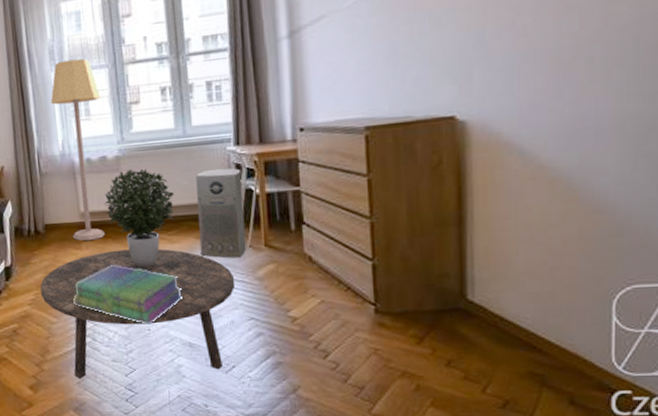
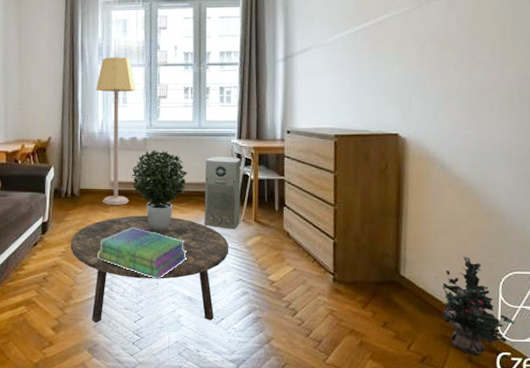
decorative plant: none [517,269,637,397] -> present [435,256,515,356]

